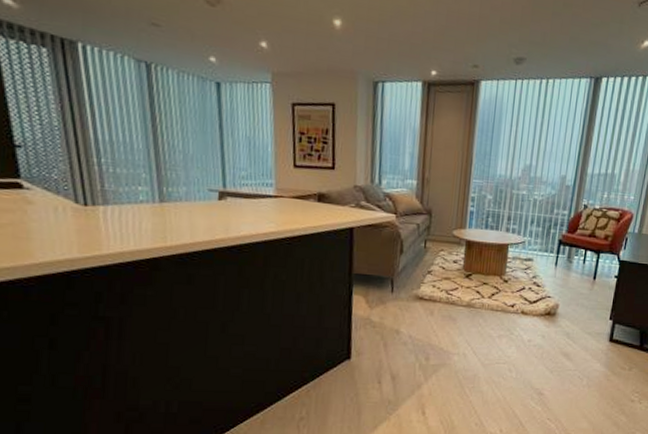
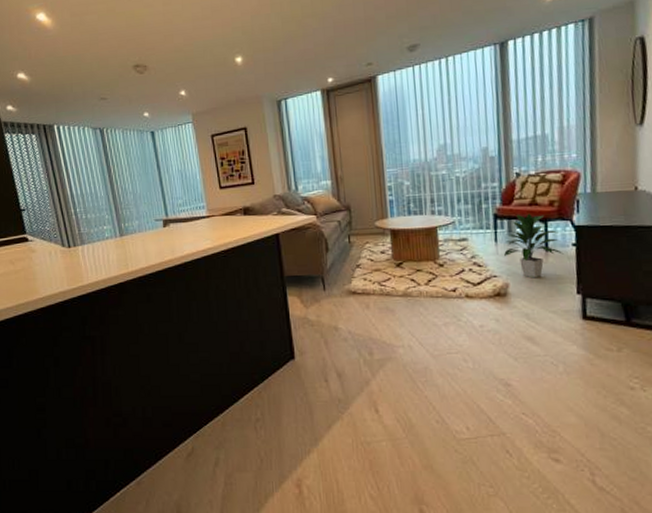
indoor plant: none [560,243,607,303] -> present [504,213,564,278]

